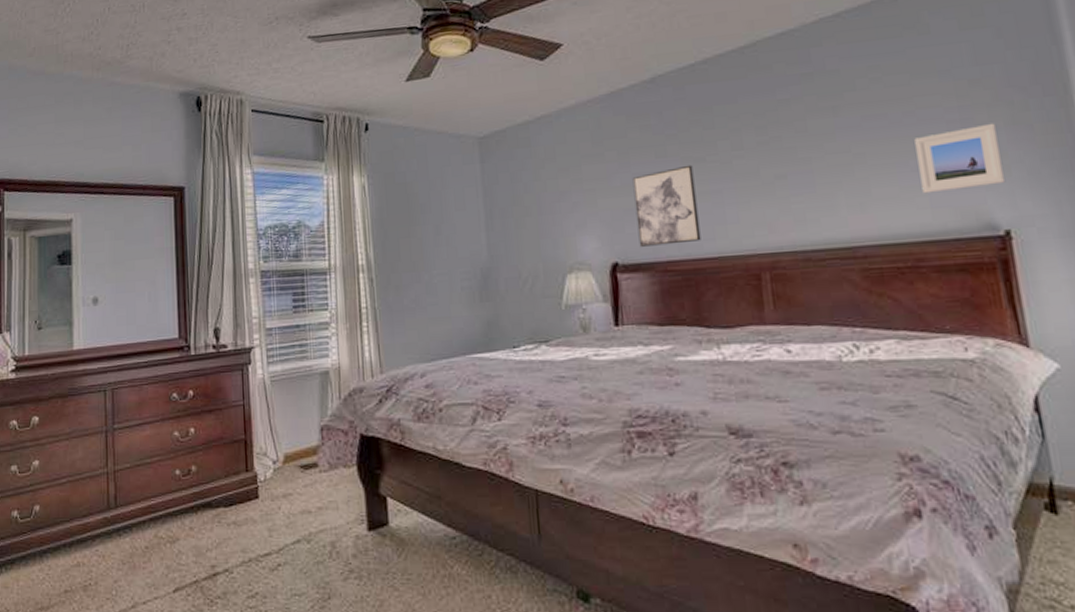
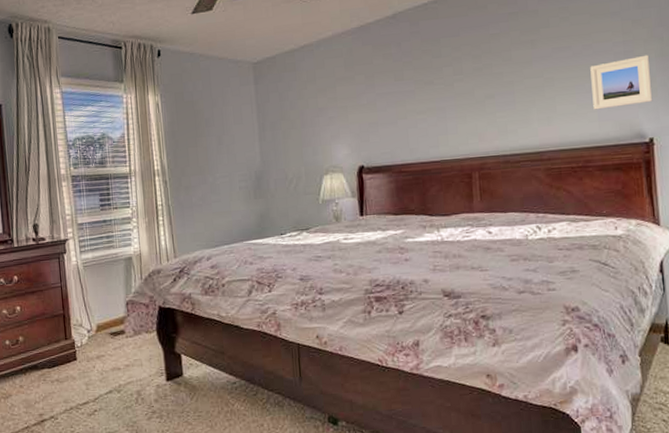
wall art: present [632,165,701,247] -> none [376,86,428,153]

